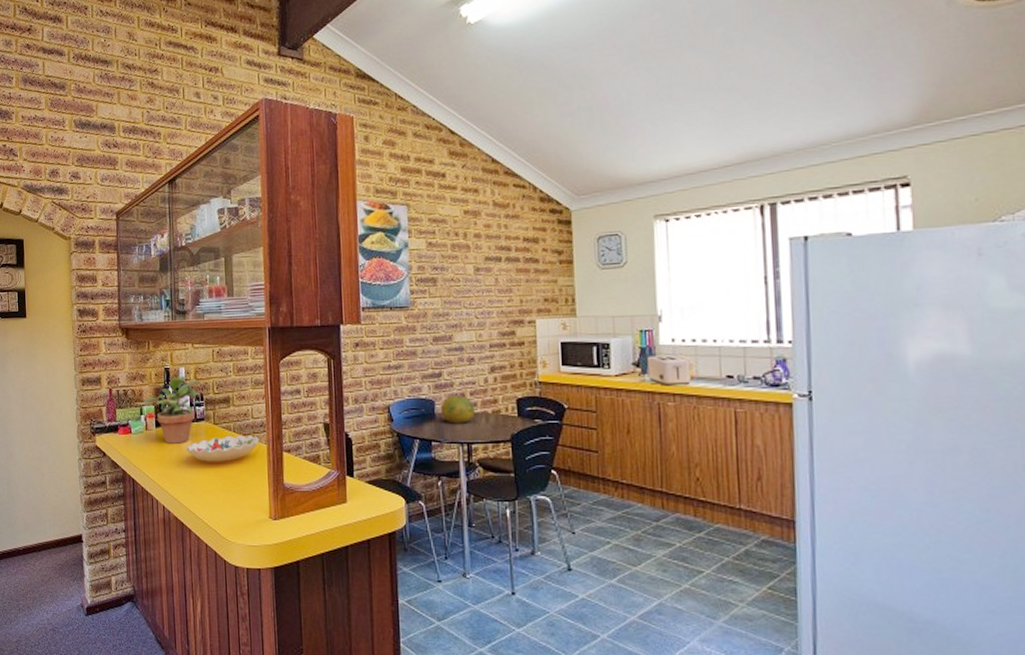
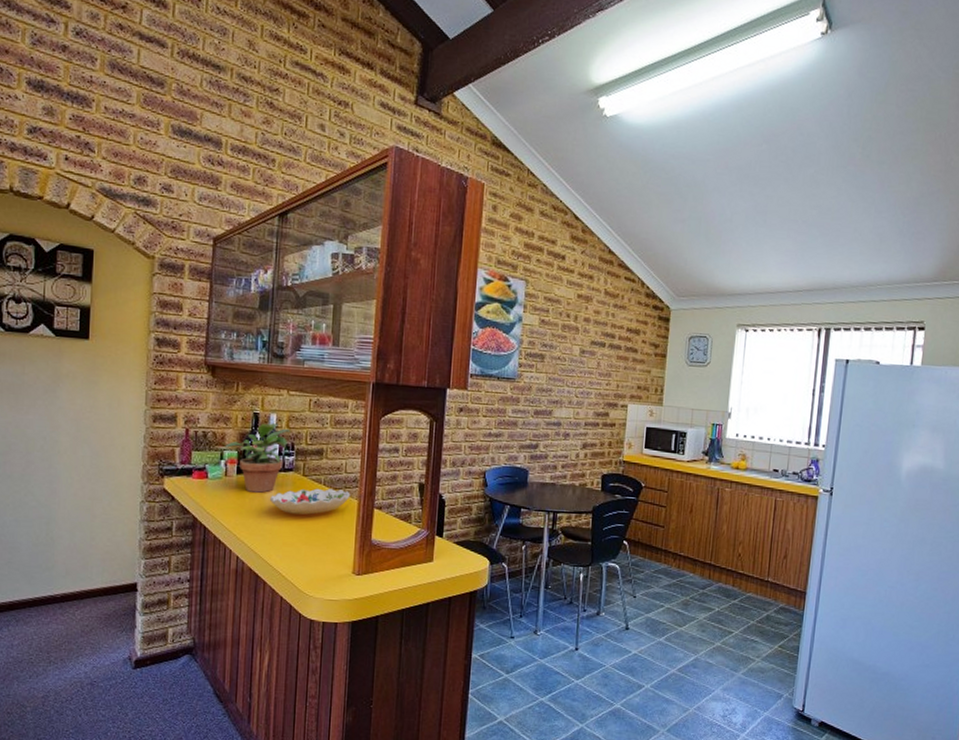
fruit: present [440,396,475,424] -> none [533,467,564,494]
toaster: present [648,355,691,386] -> none [713,447,748,475]

